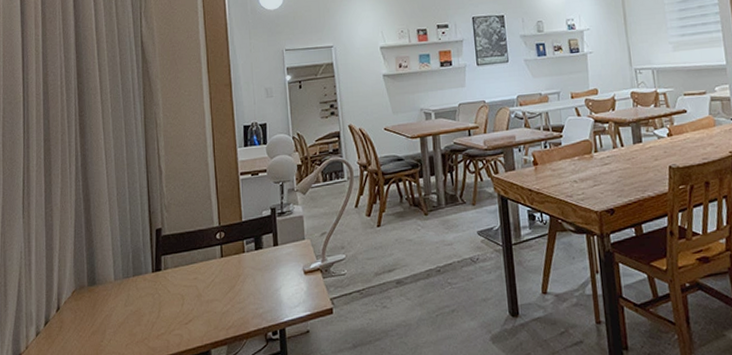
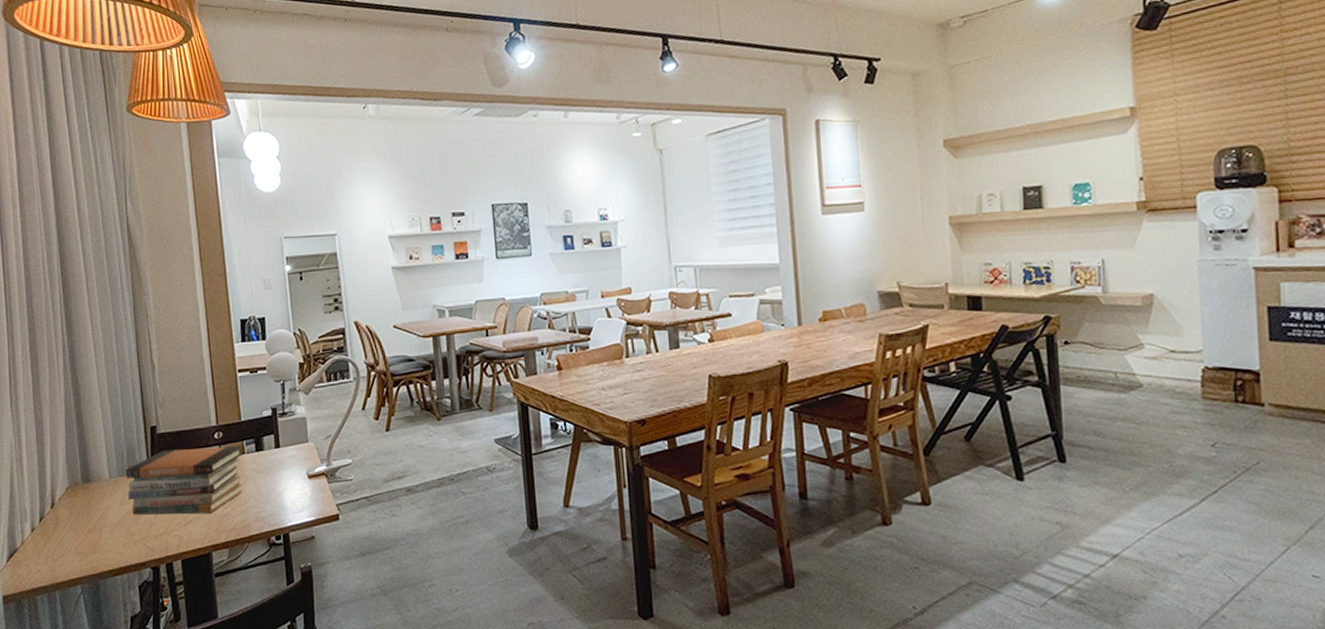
book stack: none [130,245,243,315] -> present [125,446,243,515]

